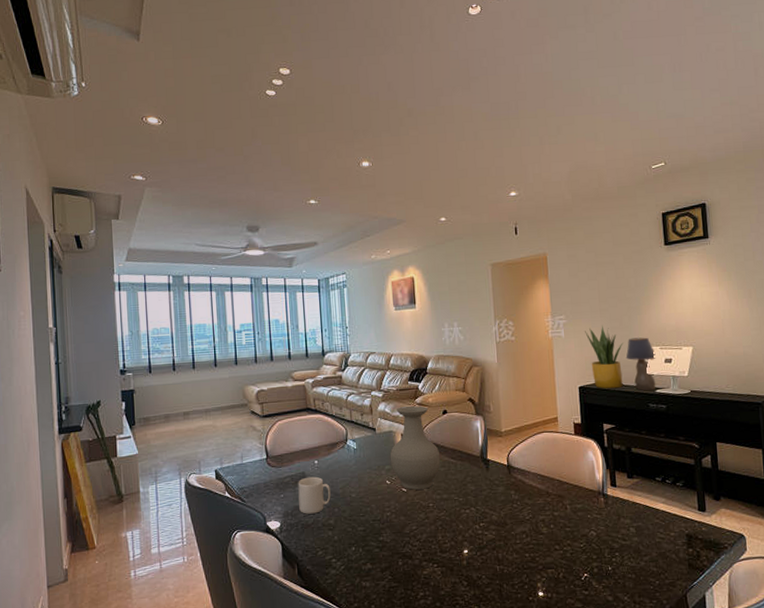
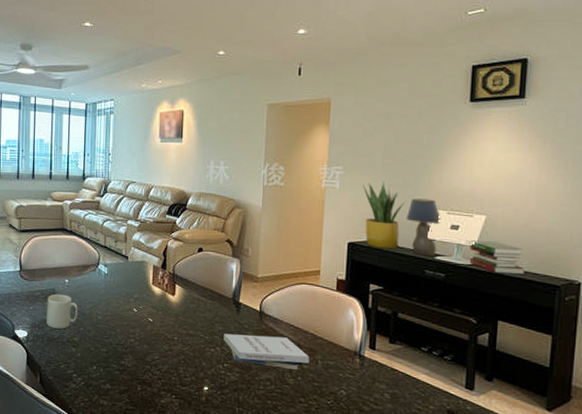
vase: present [390,405,441,490] -> none [140,238,191,322]
books: none [476,487,559,519] -> present [223,333,310,371]
books: none [682,369,732,399] -> present [469,240,525,275]

